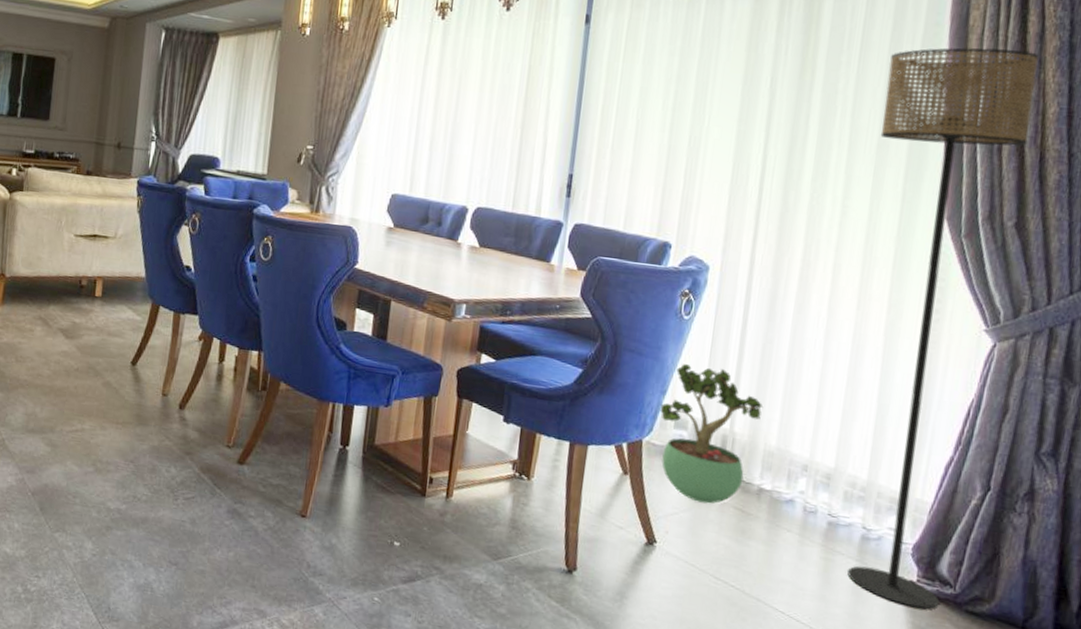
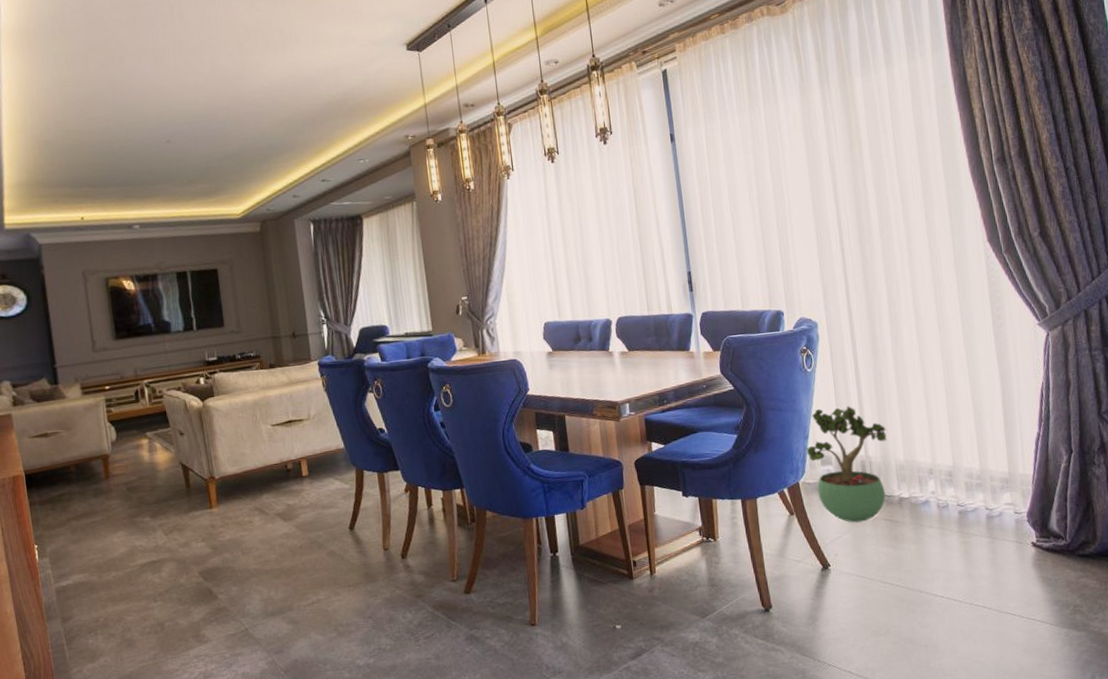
floor lamp: present [847,47,1039,609] -> none [916,93,1058,564]

